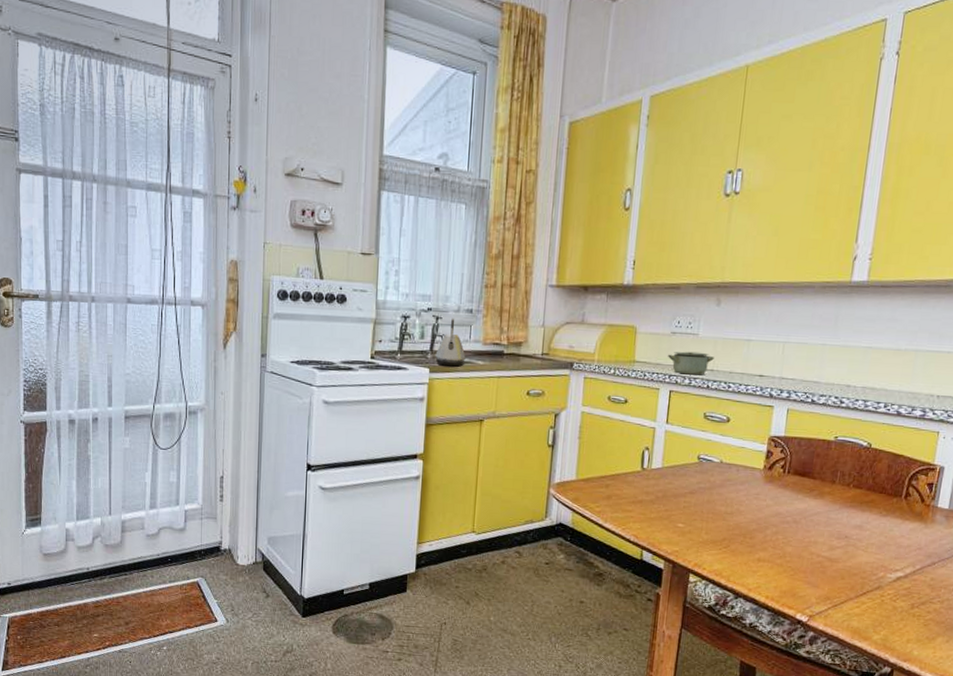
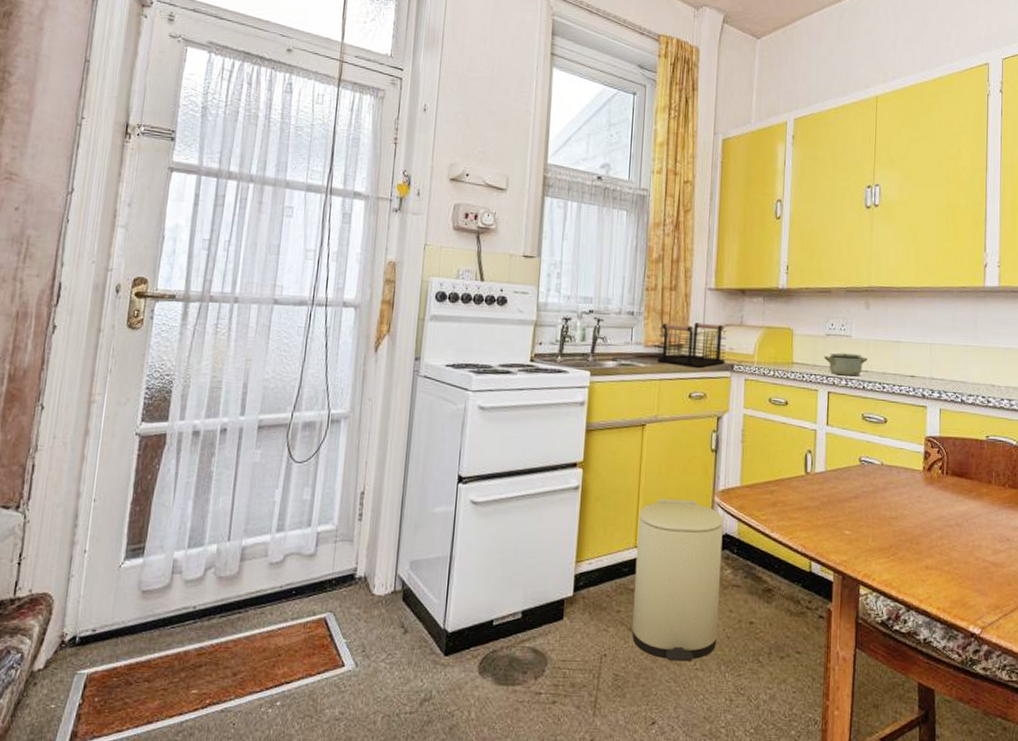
kettle: present [435,318,466,368] -> none [596,320,627,371]
pedal bin: none [469,488,558,632] -> present [632,498,724,662]
dish rack: none [495,320,567,367] -> present [657,322,727,369]

